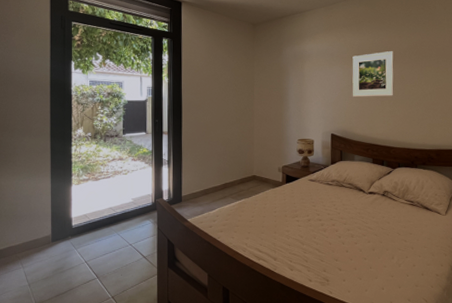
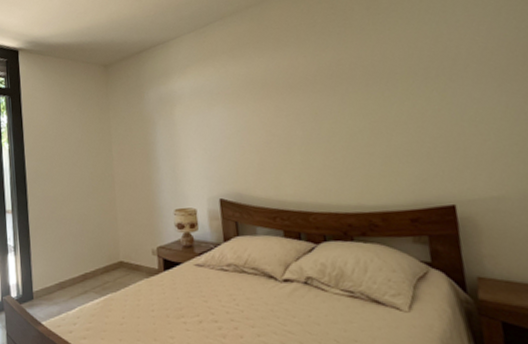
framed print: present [352,51,394,97] -> none [239,77,305,146]

